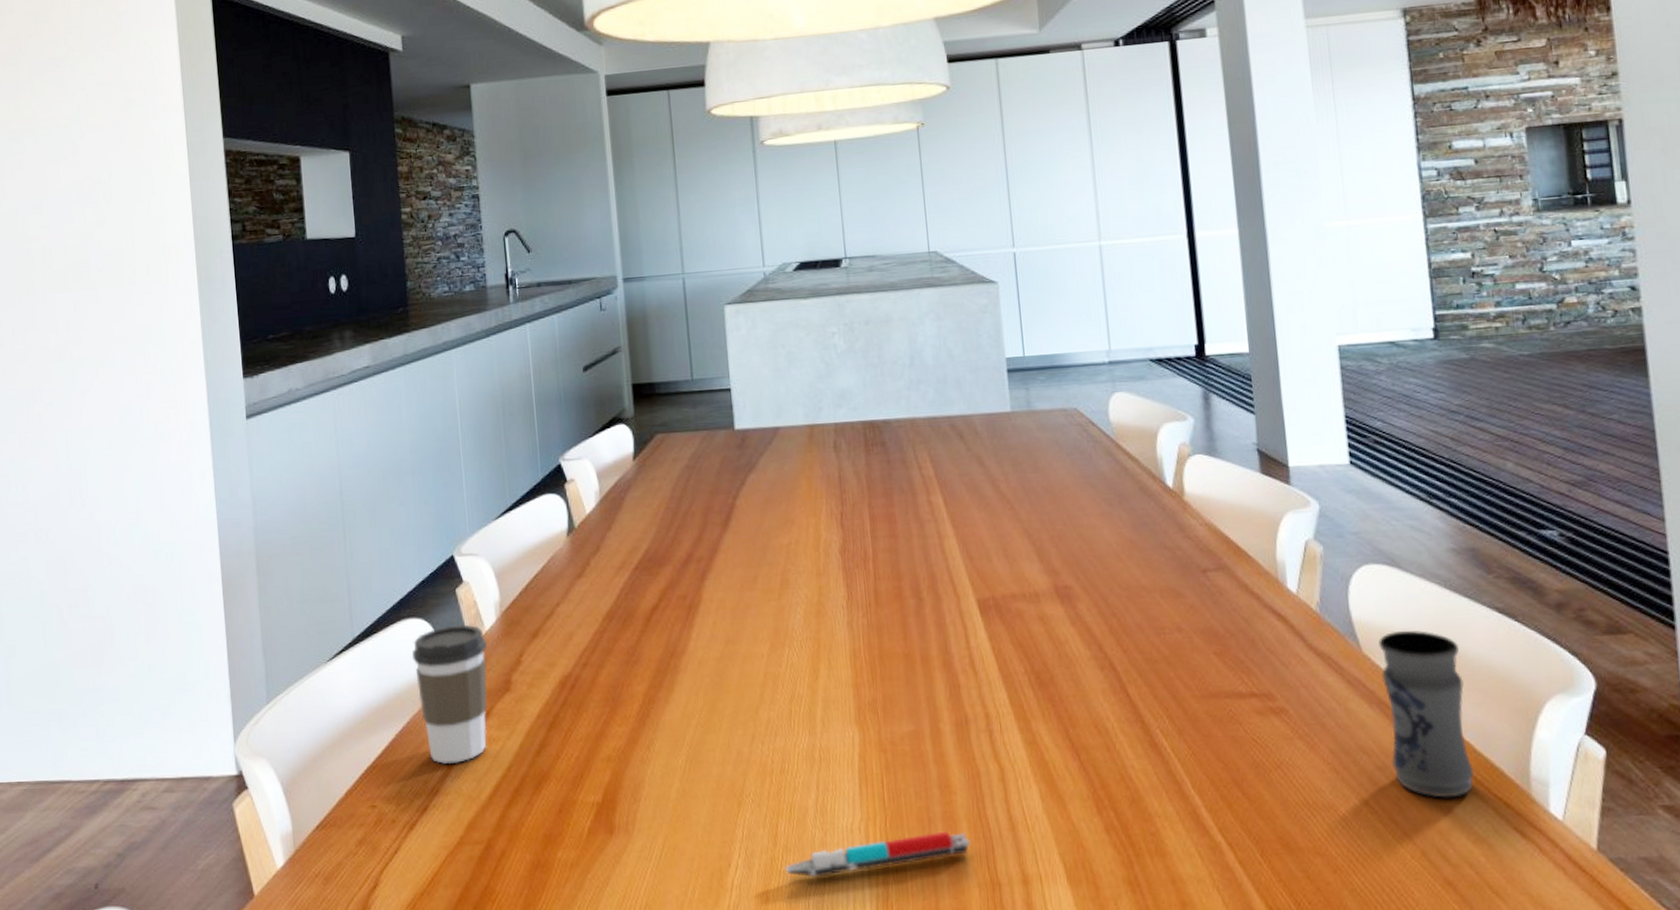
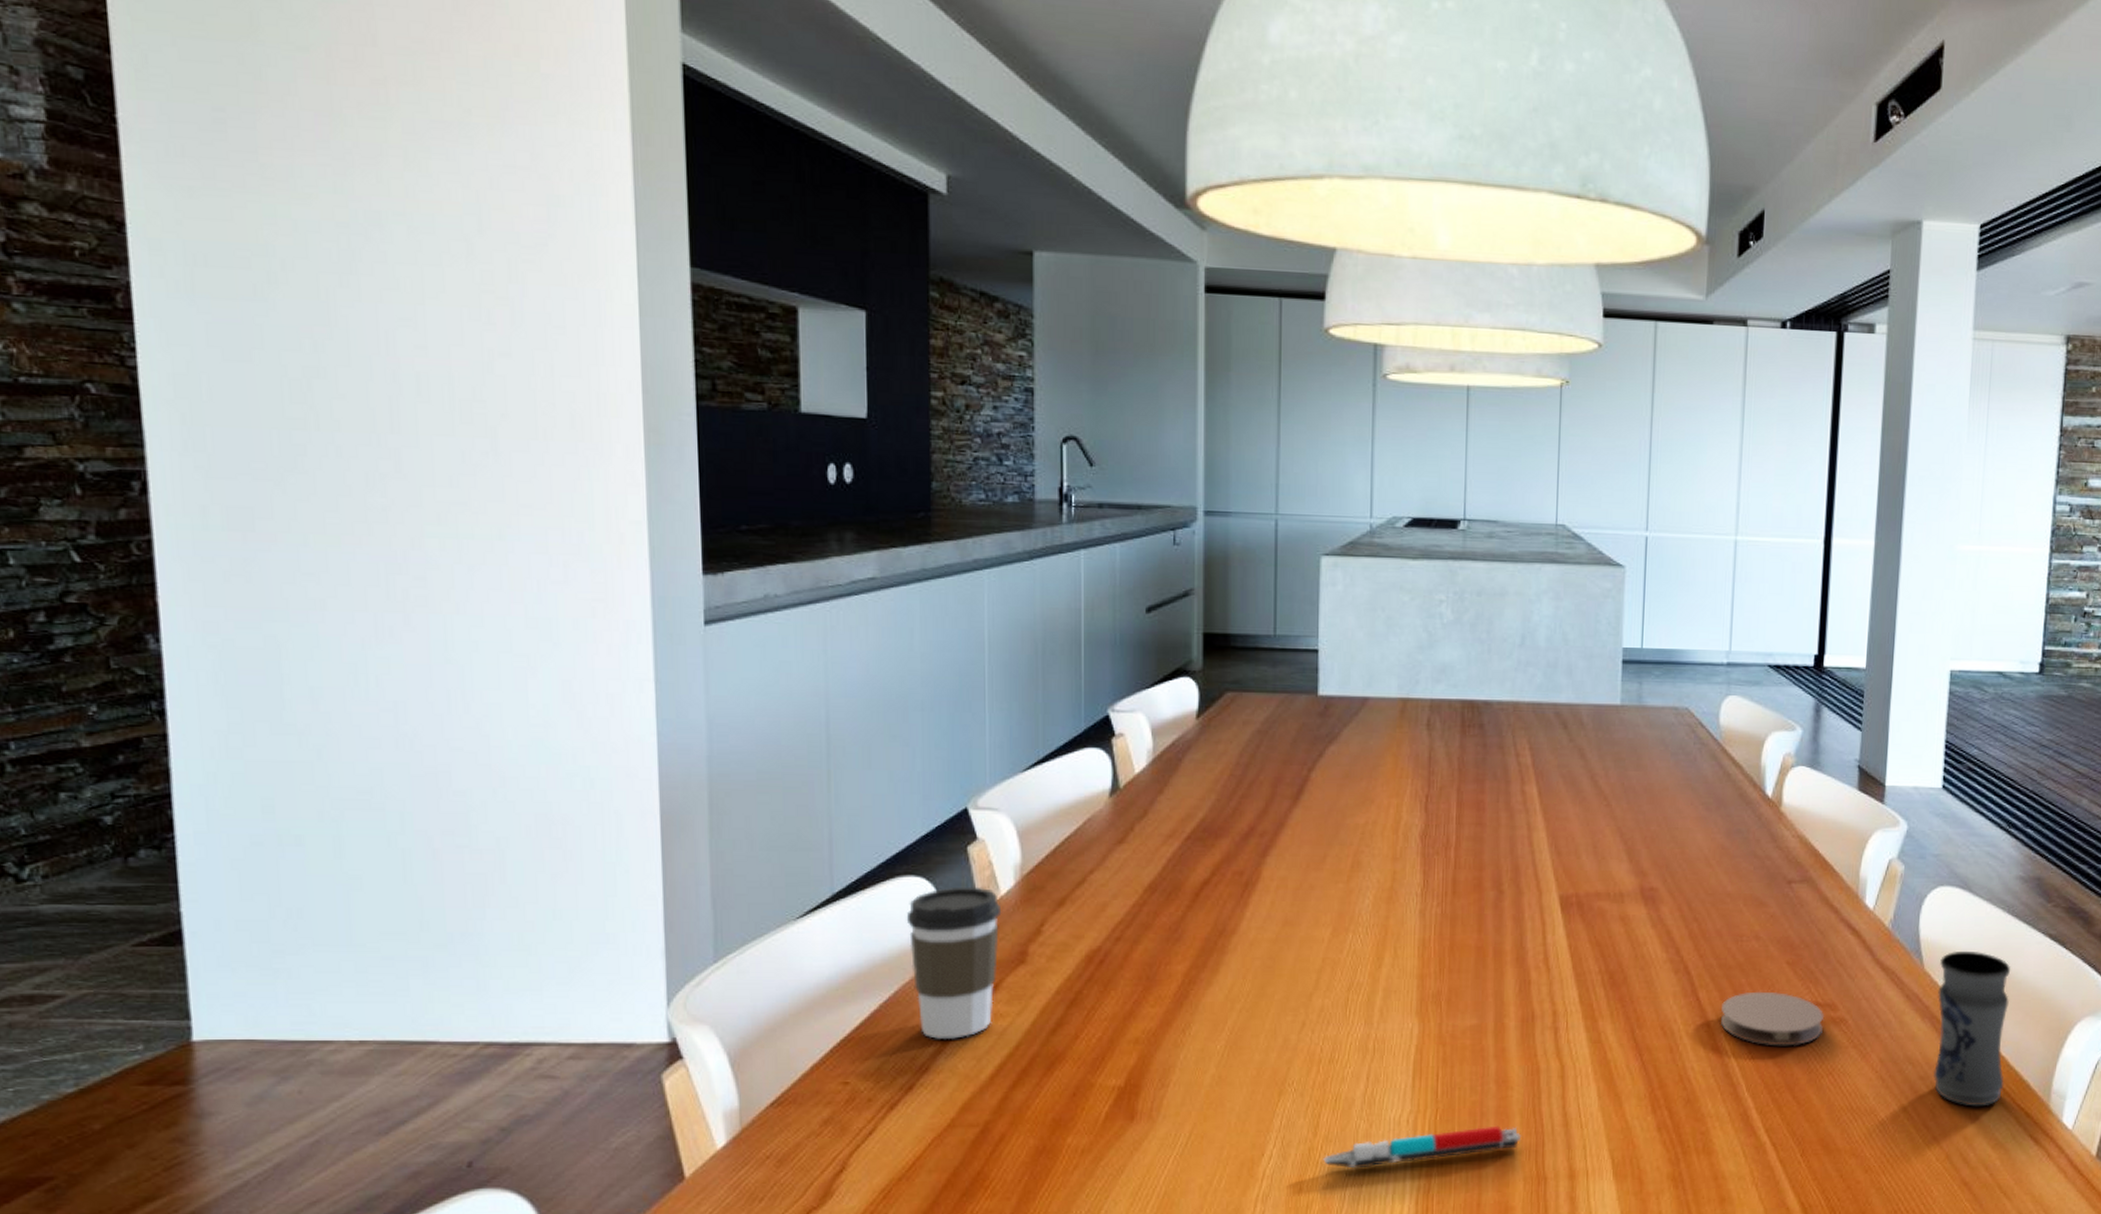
coaster: none [1153,684,1263,741] -> present [1721,991,1825,1046]

